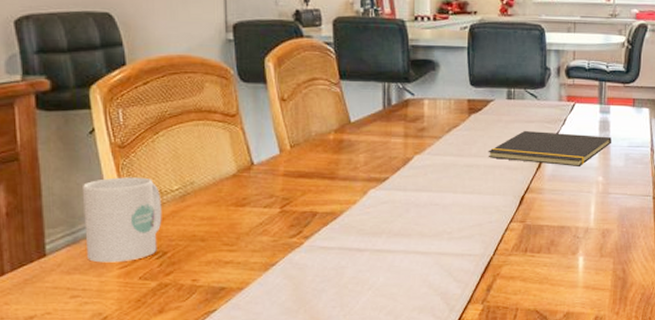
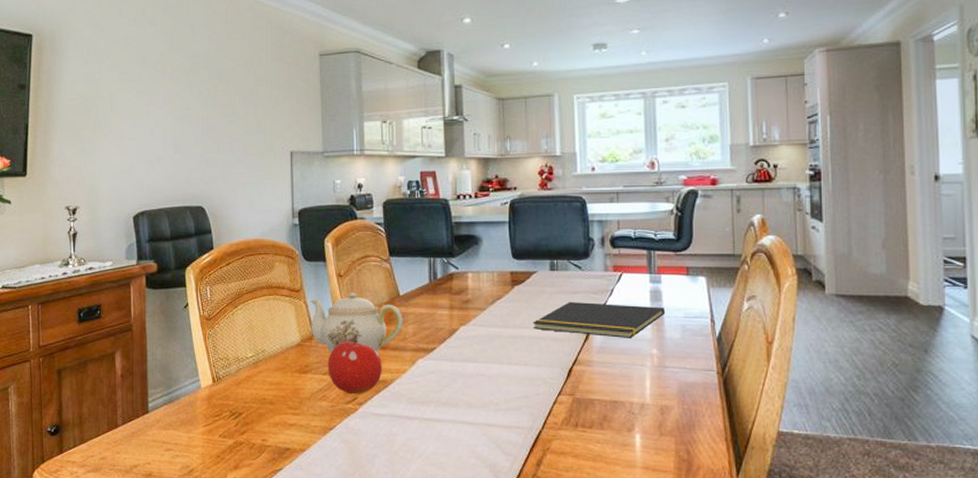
mug: present [81,177,162,263] -> none [177,345,239,421]
teapot: none [249,119,354,184] -> present [311,293,403,353]
fruit: none [269,163,331,228] -> present [328,334,383,395]

